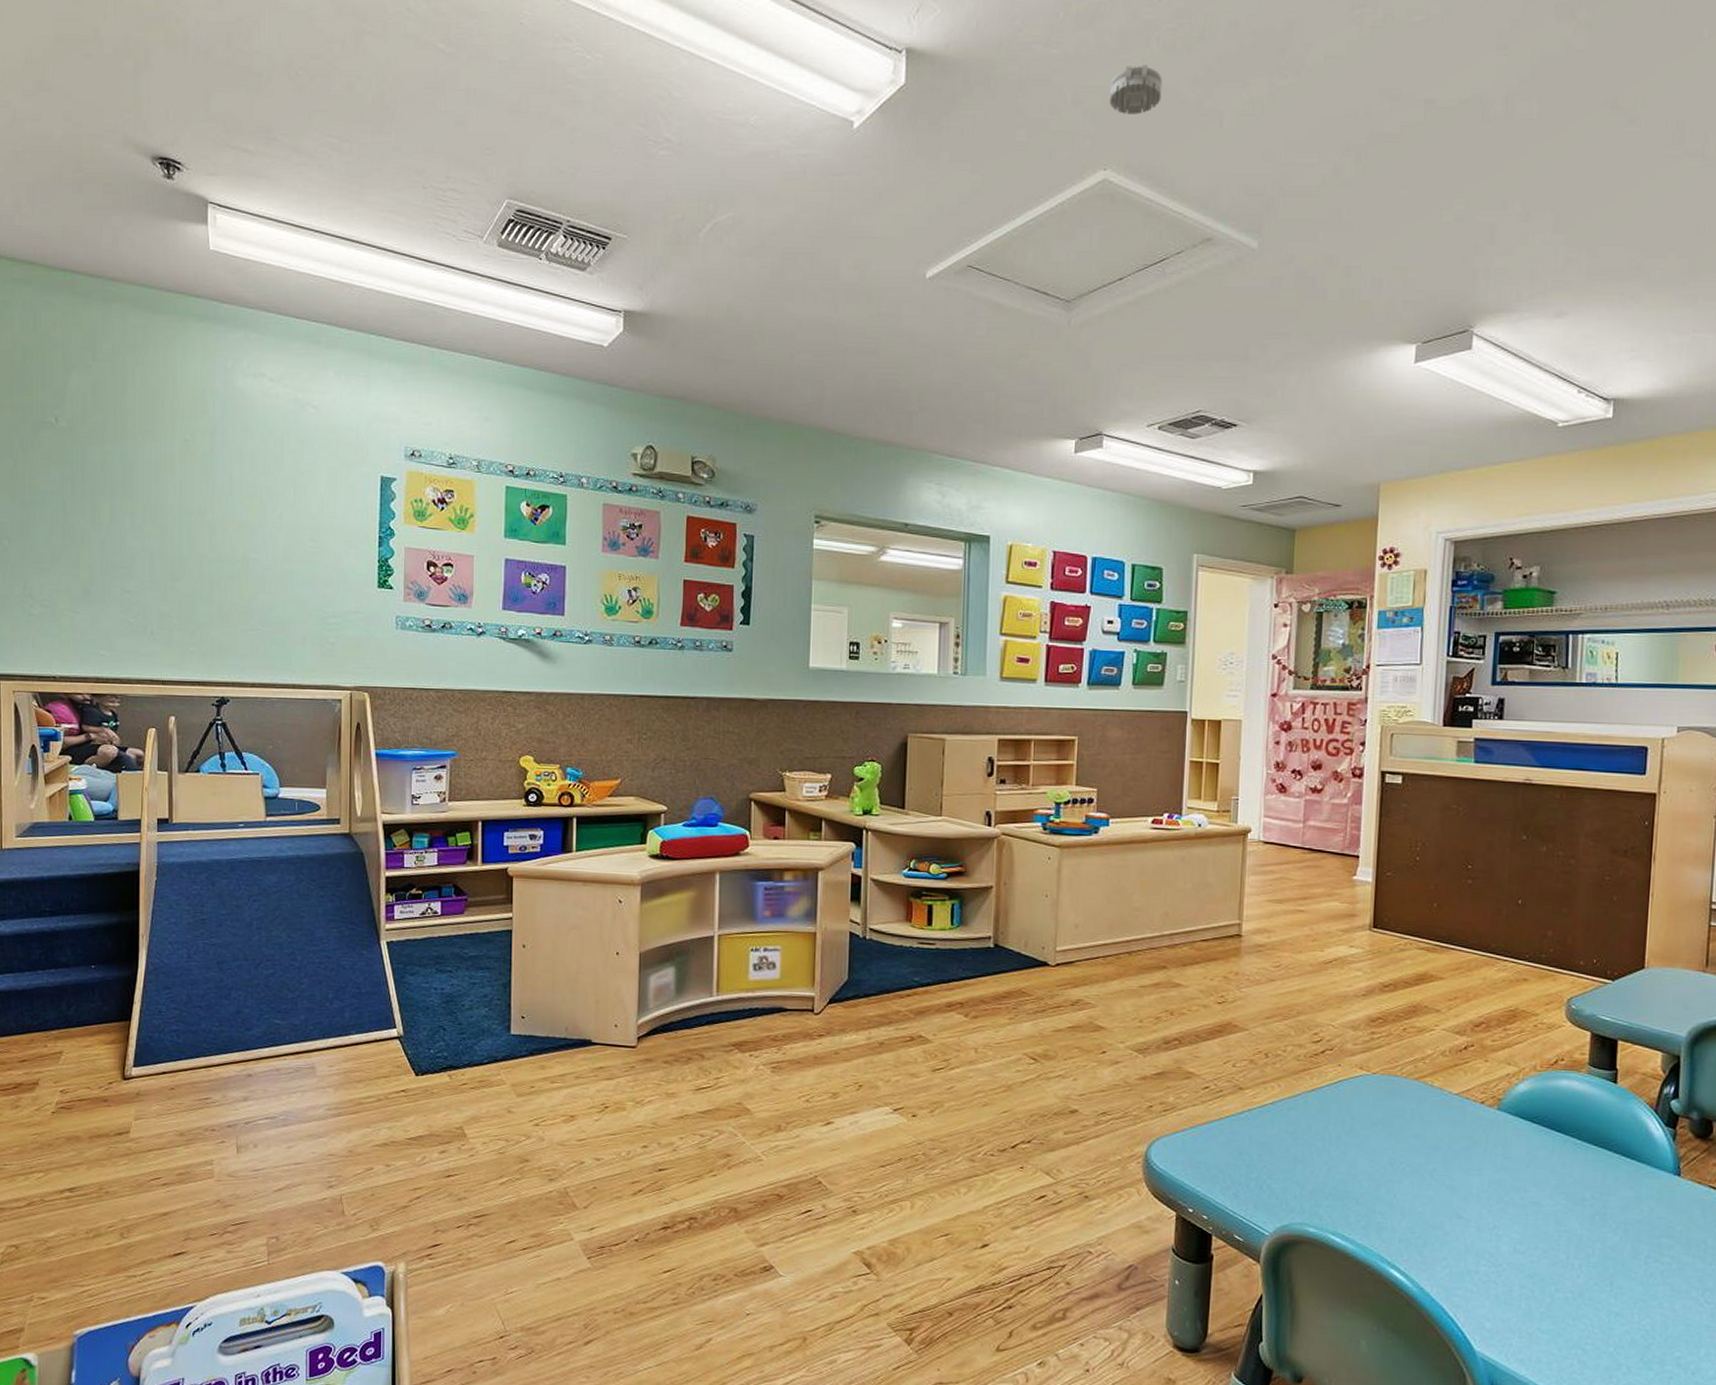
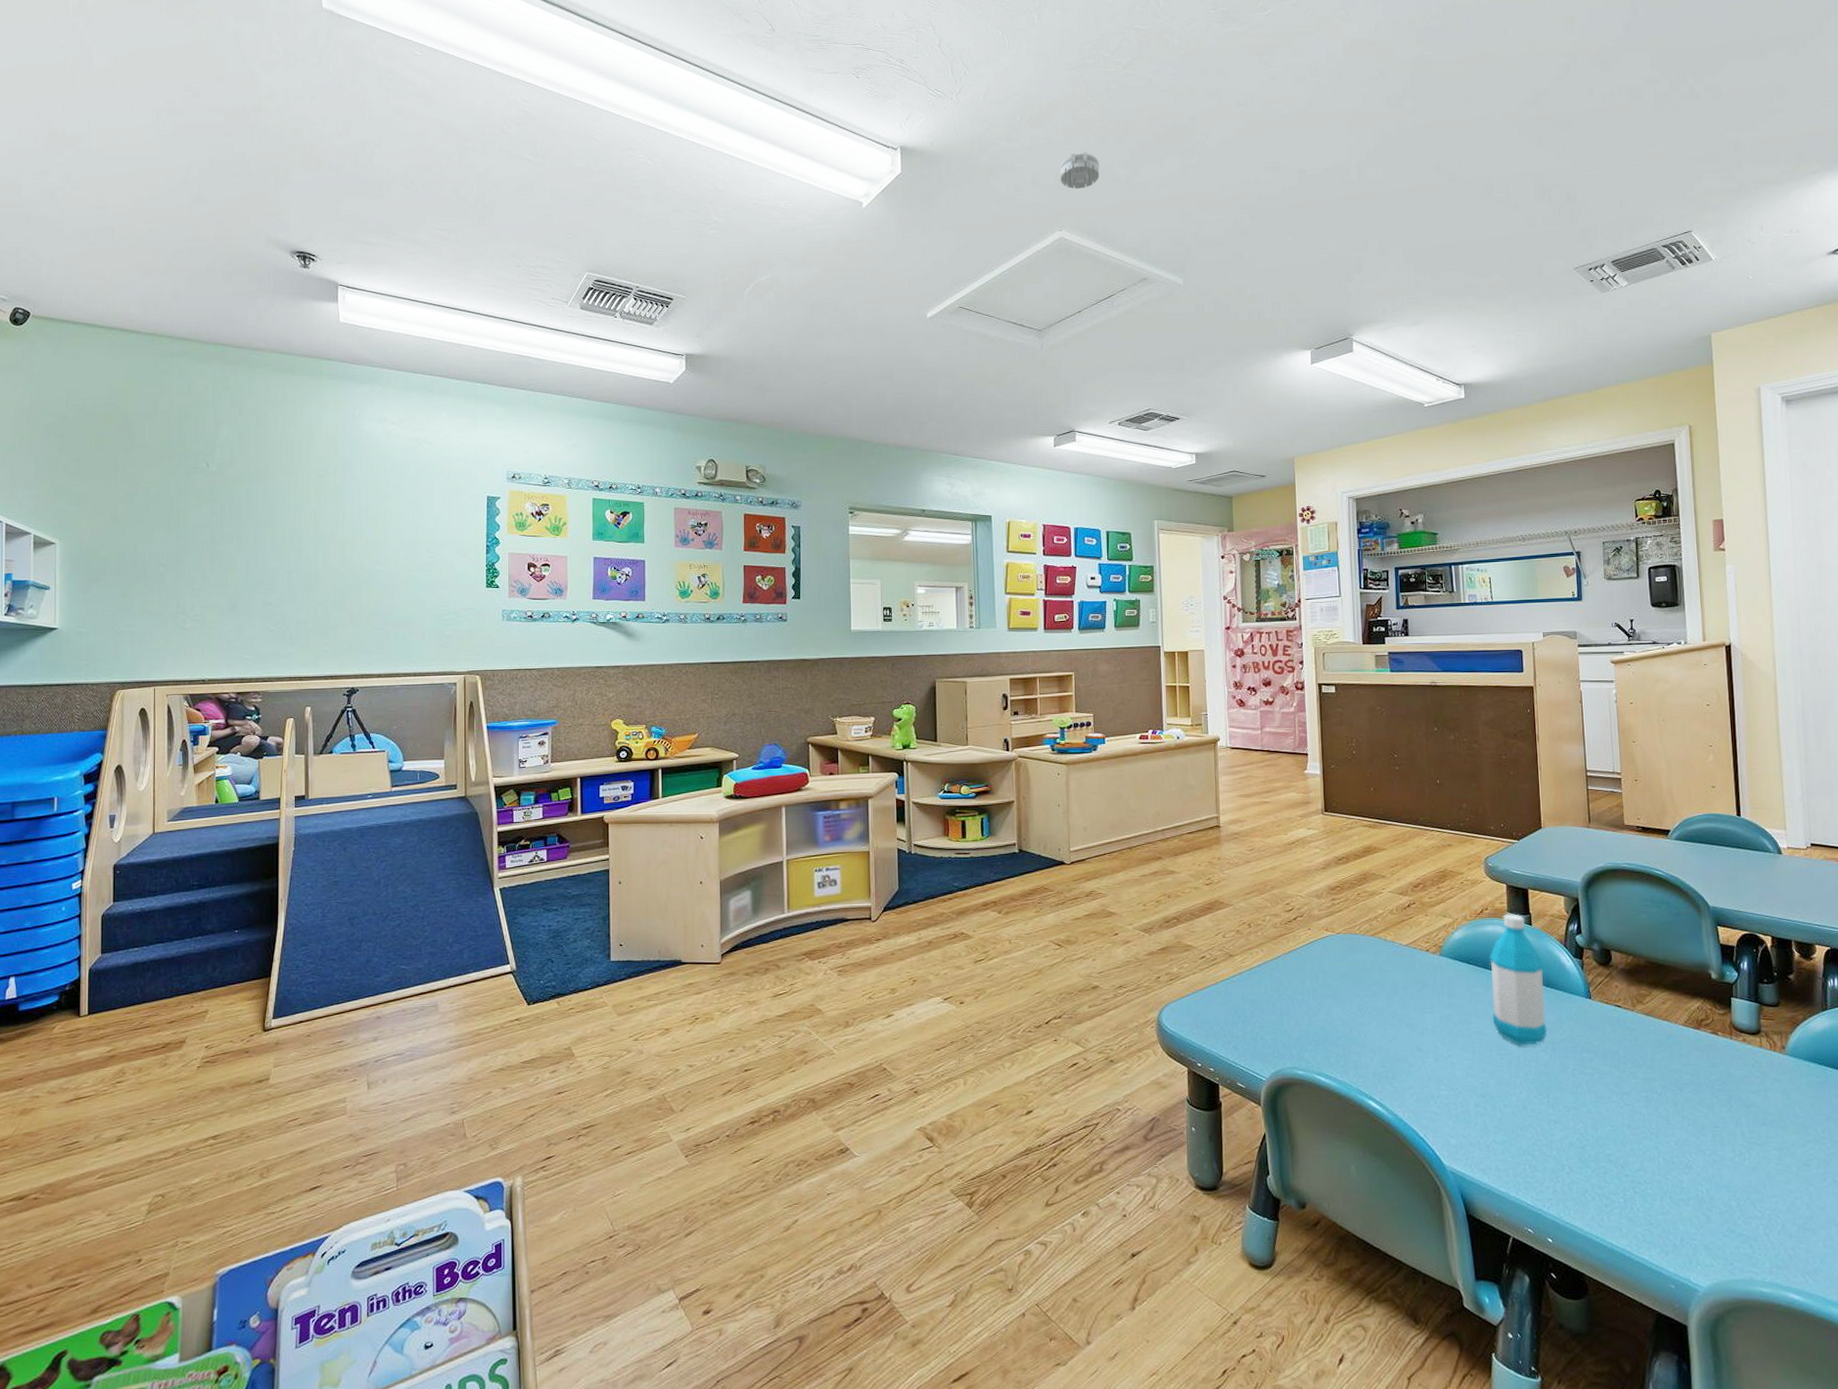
water bottle: none [1553,1066,1625,1224] -> present [1489,913,1547,1046]

